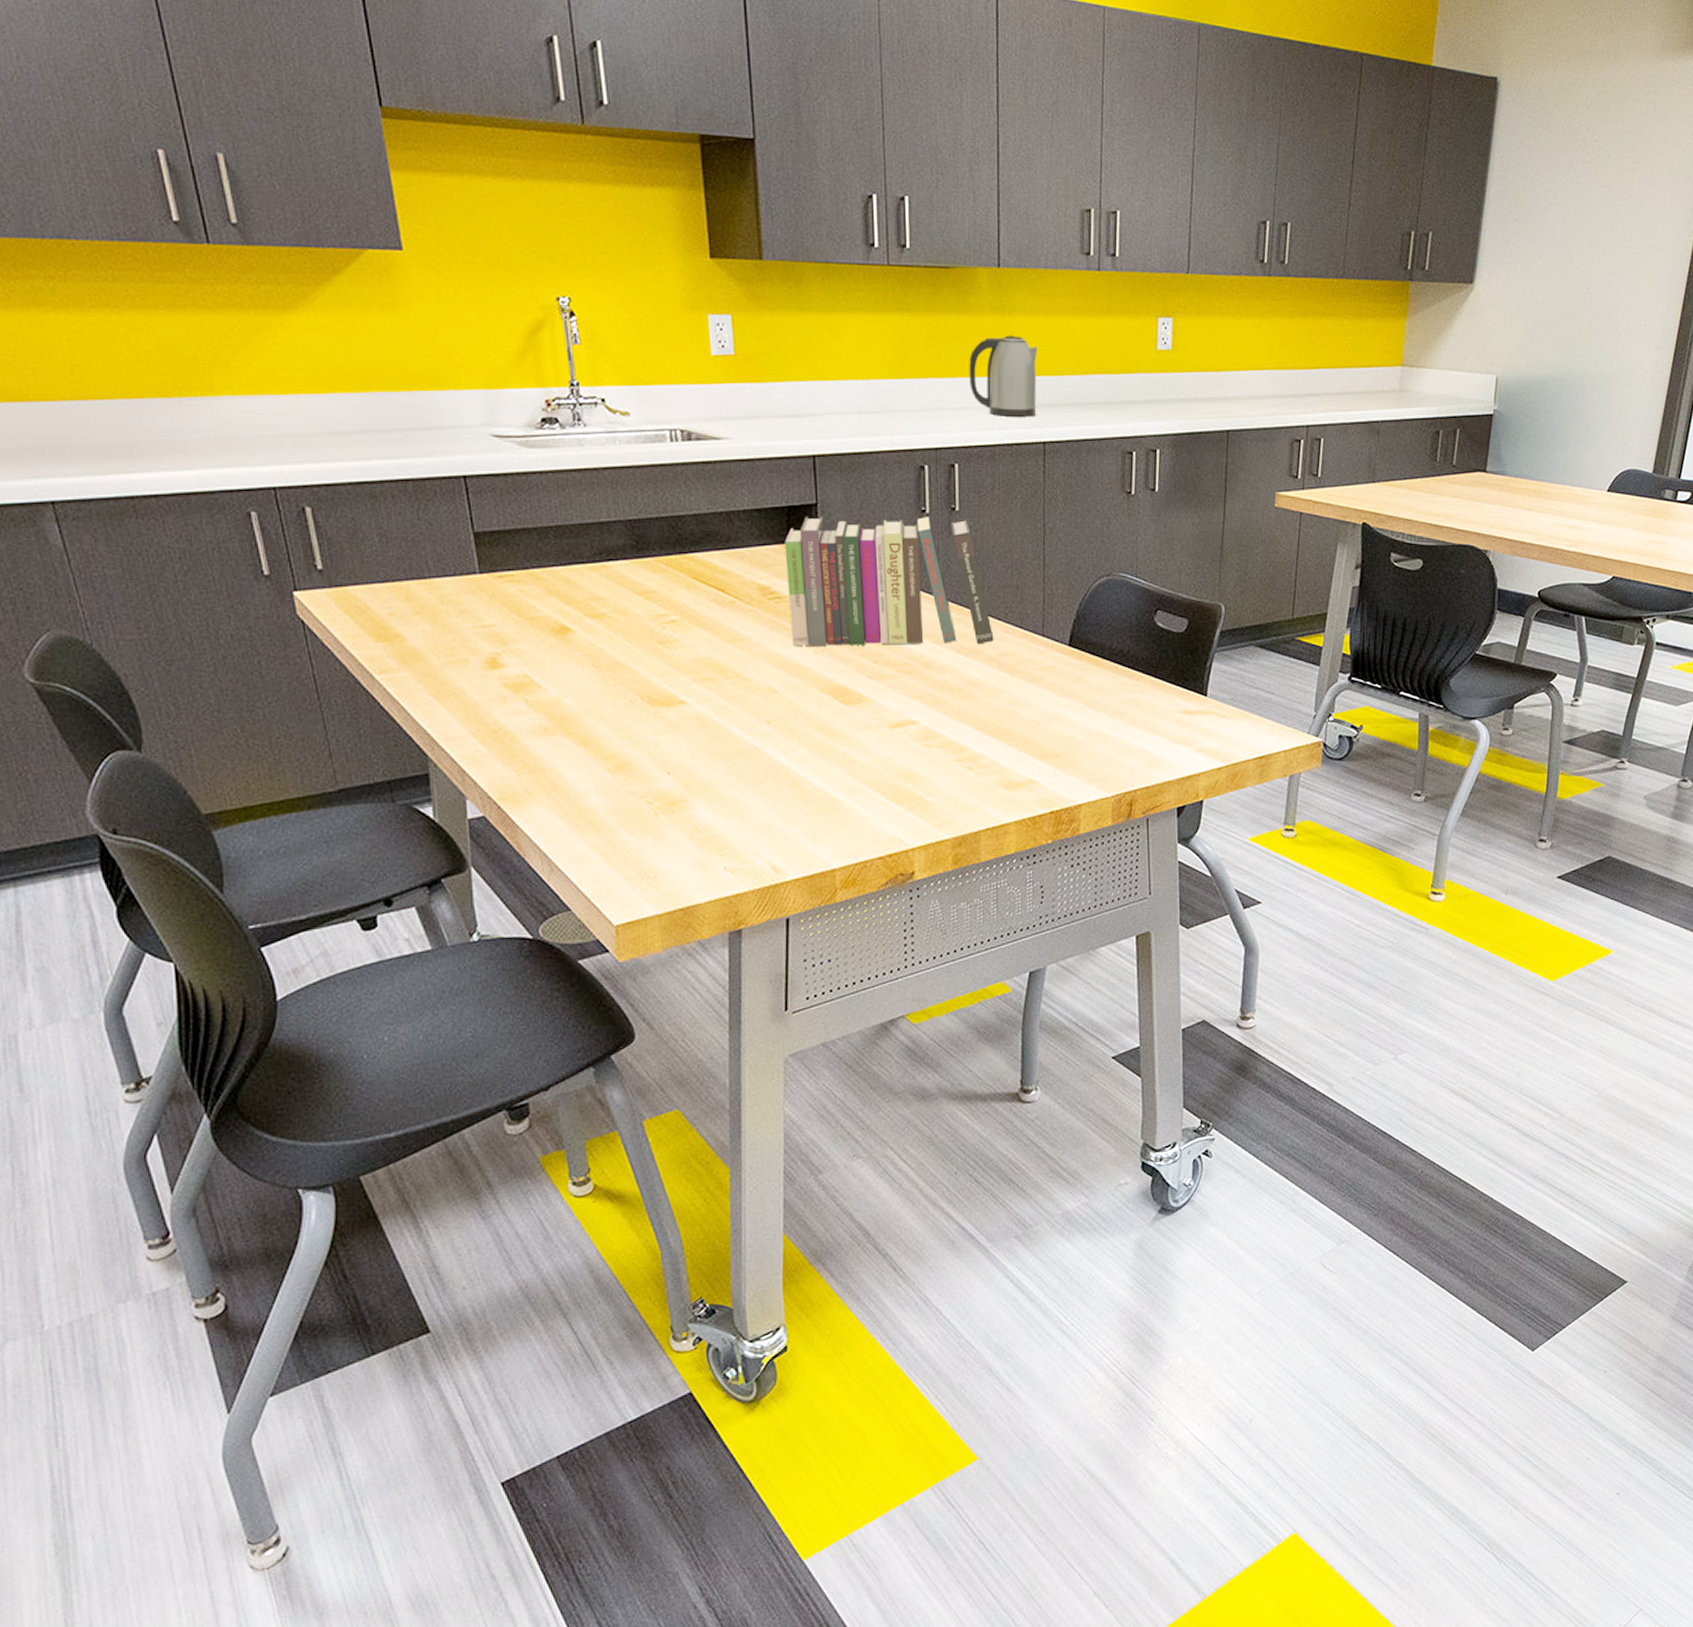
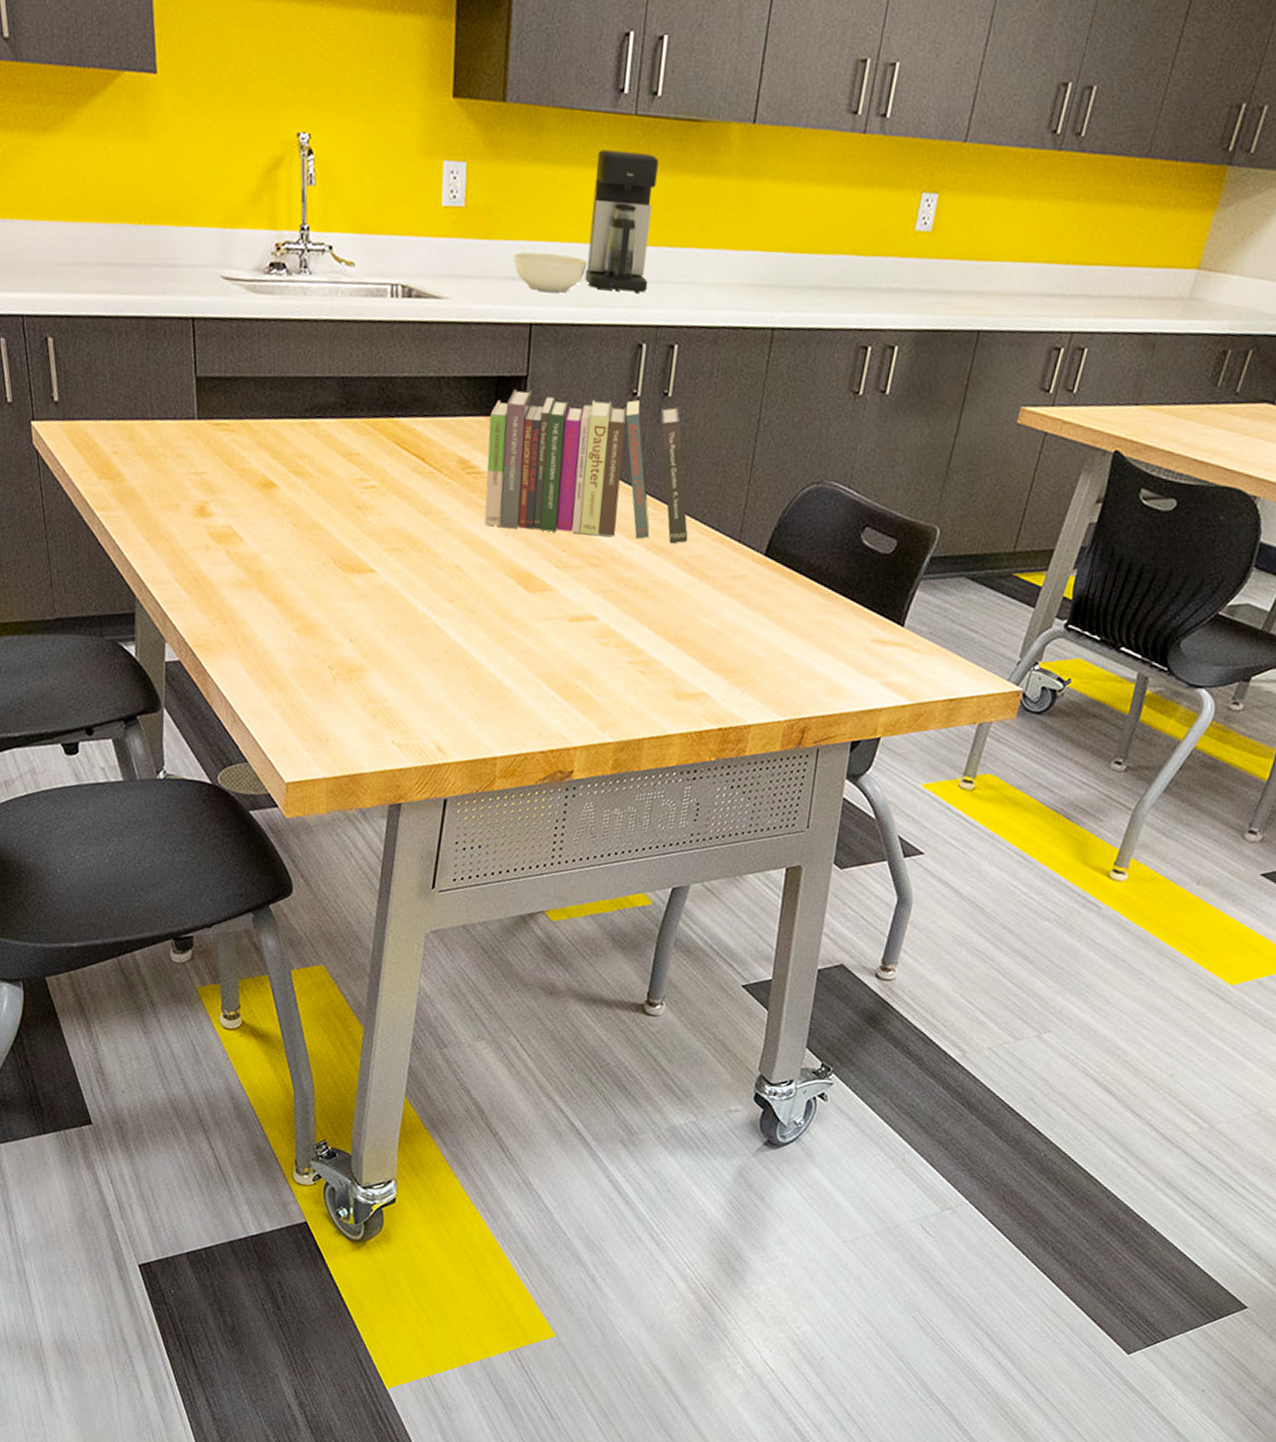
bowl: none [789,391,862,425] -> present [514,252,588,293]
coffee maker: none [857,297,922,420] -> present [585,150,659,293]
kettle: present [969,335,1038,417] -> none [702,202,783,298]

